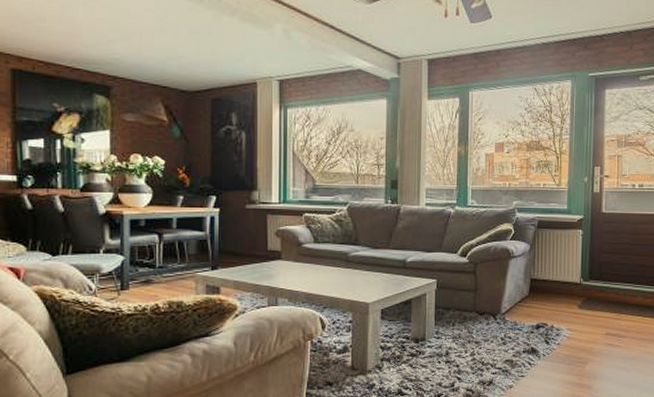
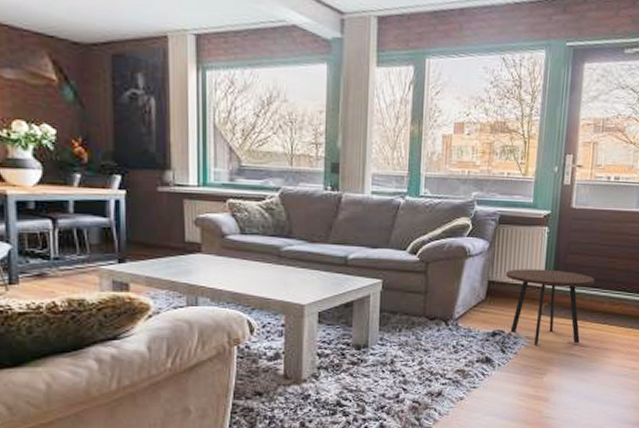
side table: none [546,267,627,336] -> present [505,269,595,345]

